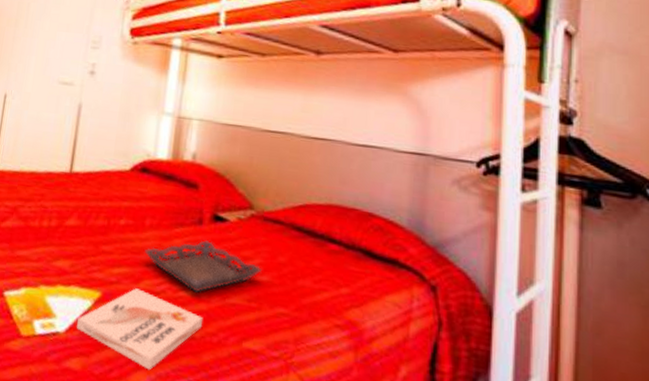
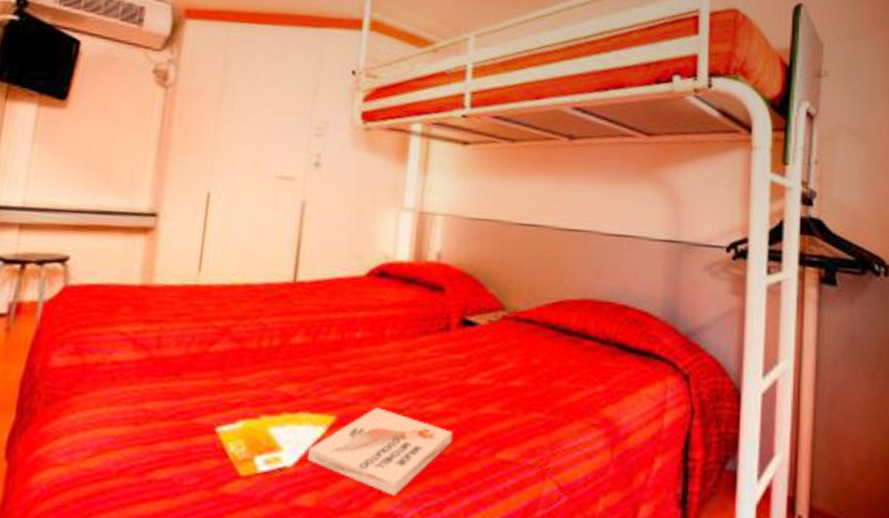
tray: present [144,240,262,293] -> none [385,348,515,406]

